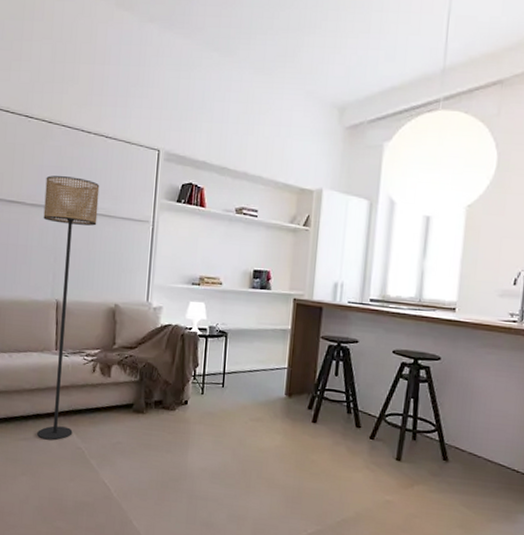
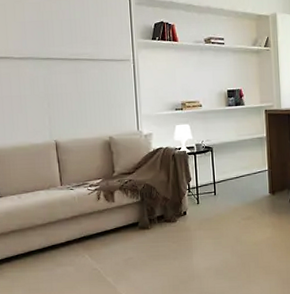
floor lamp: present [37,175,100,440] -> none [30,29,87,267]

